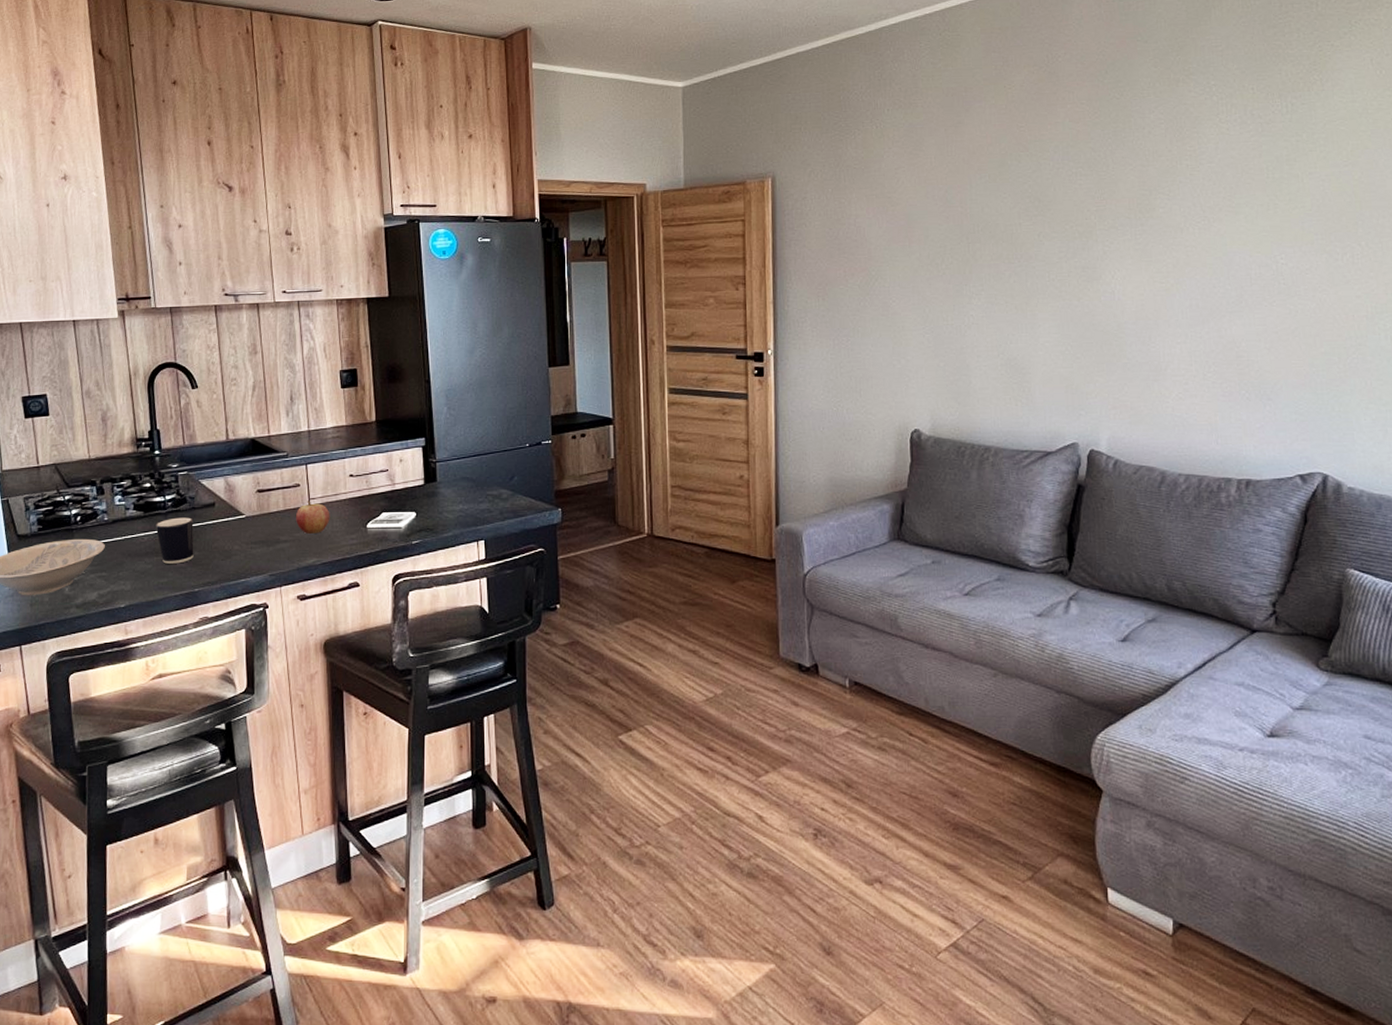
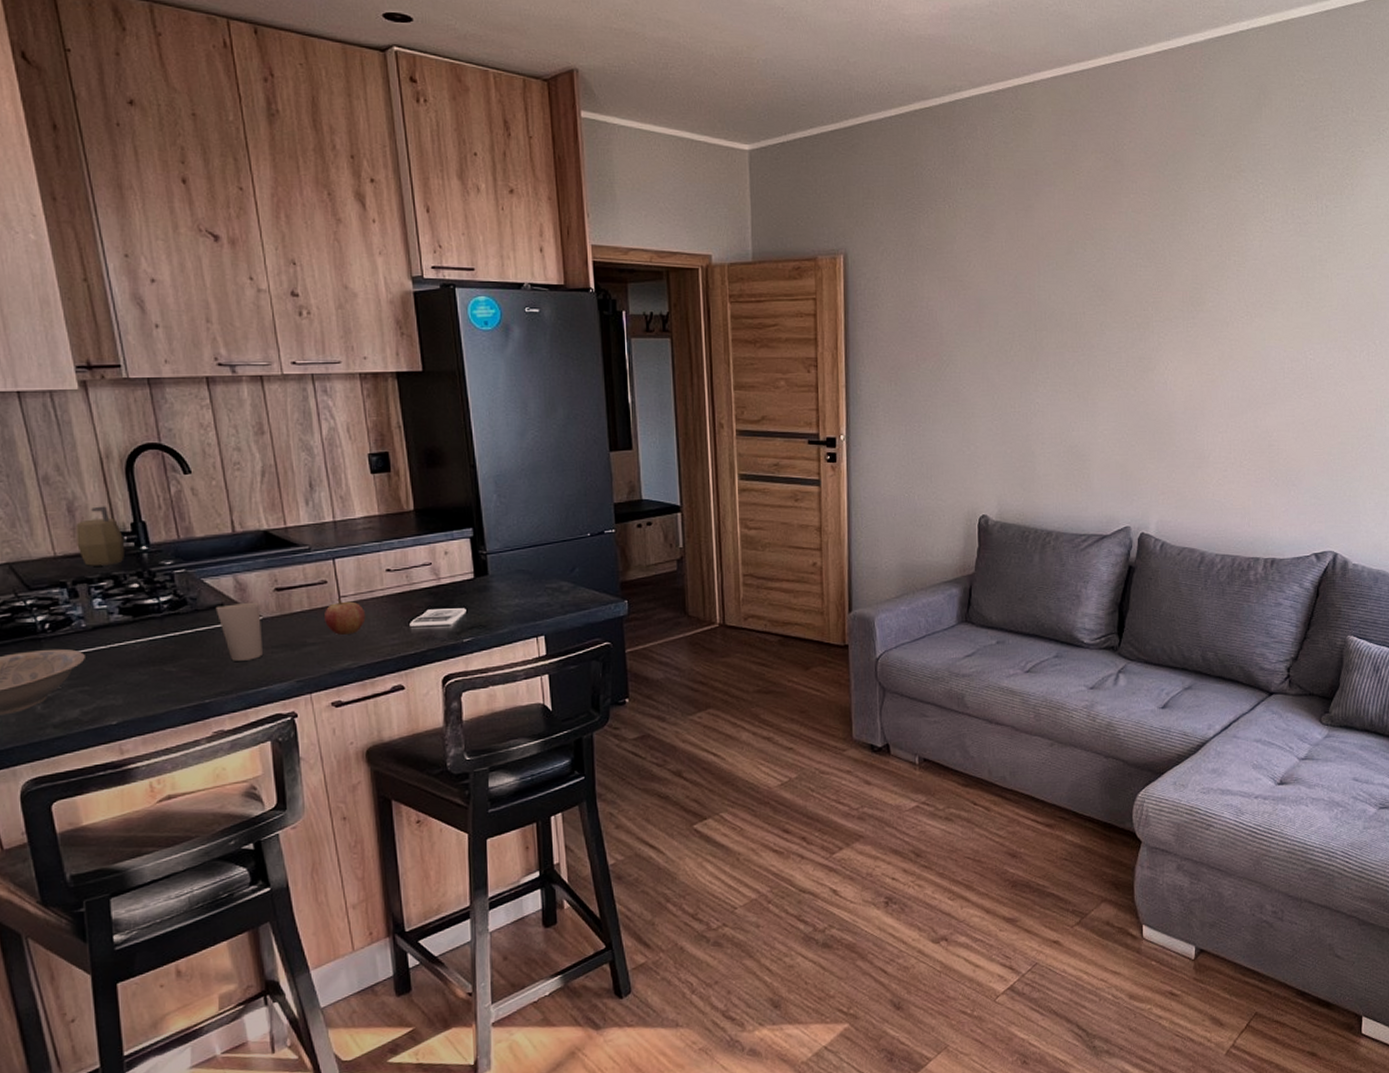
soap dispenser: none [106,416,142,468] -> present [76,506,124,566]
mug: present [155,517,194,564] -> none [149,621,201,674]
cup: none [208,503,244,555] -> present [215,603,262,661]

